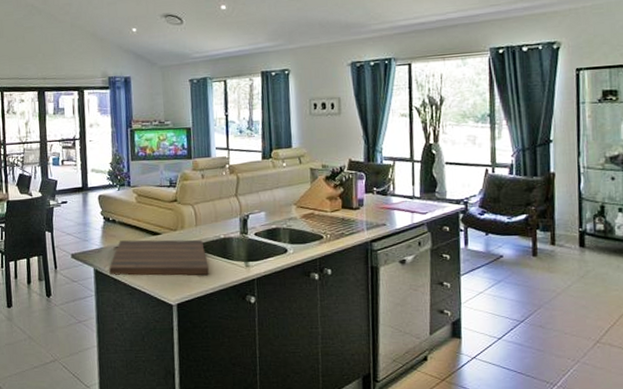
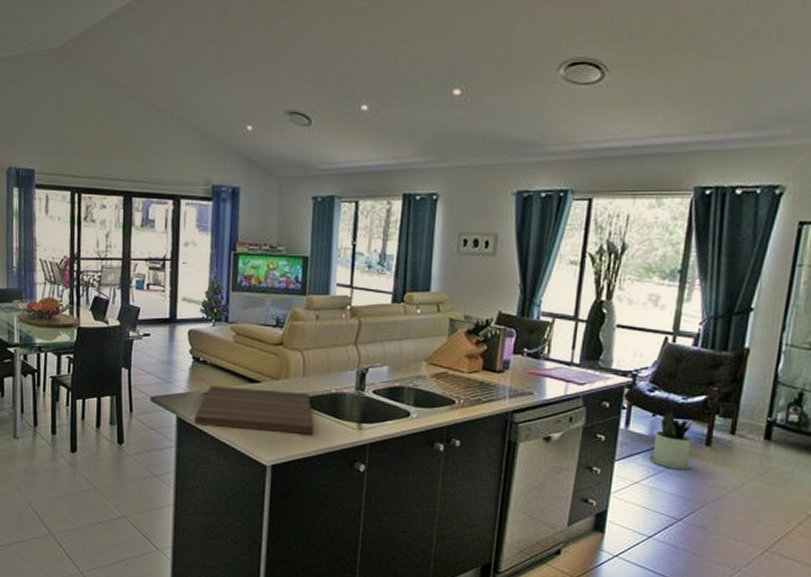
planter: none [488,230,524,279] -> present [648,411,694,470]

